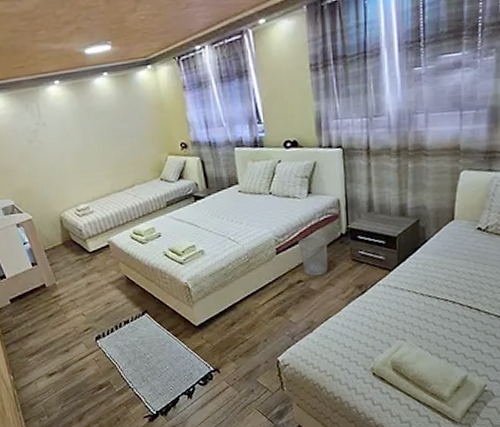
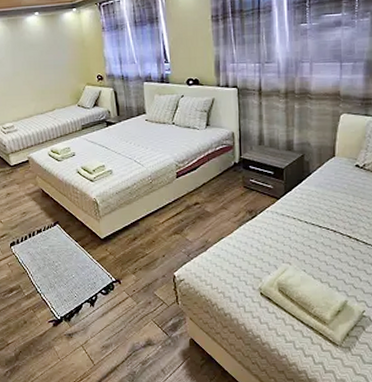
wastebasket: present [298,235,328,276] -> none [197,163,223,200]

